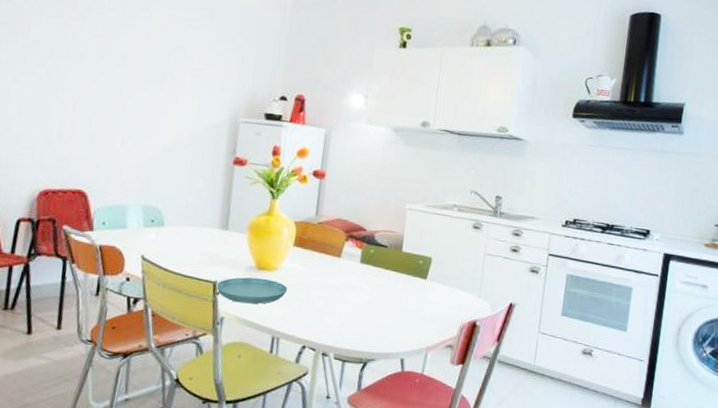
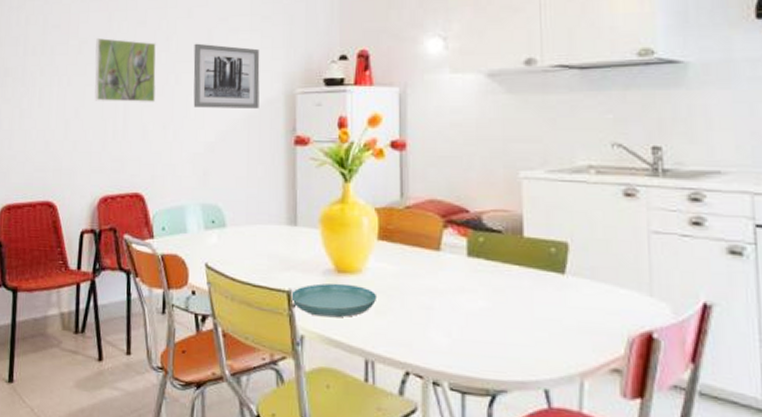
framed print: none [42,43,111,111] -> present [94,38,156,102]
wall art: none [143,64,211,131] -> present [193,43,260,110]

